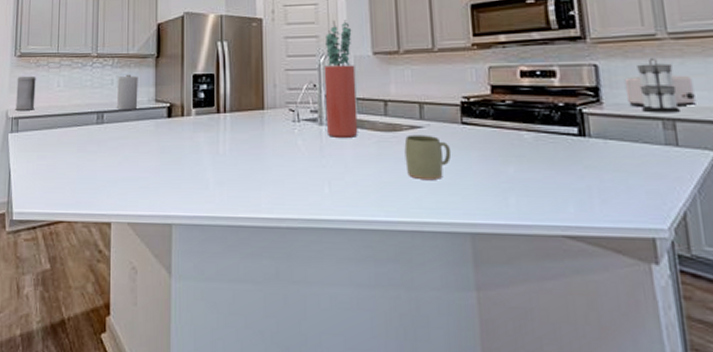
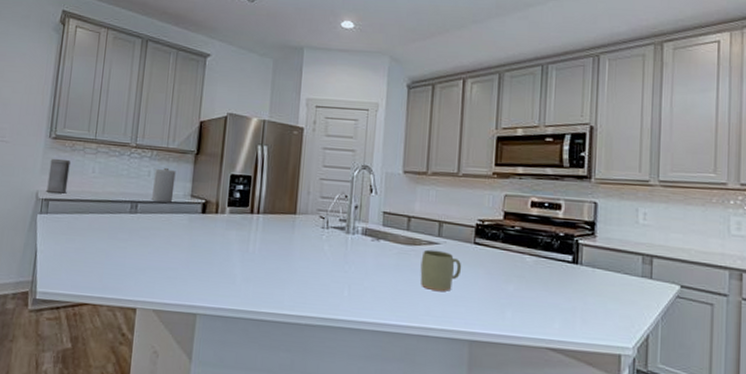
vase: present [324,20,358,137] -> none [352,137,387,248]
toaster: present [624,75,696,107] -> none [616,216,672,246]
spice rack: present [637,57,680,113] -> none [628,200,658,251]

